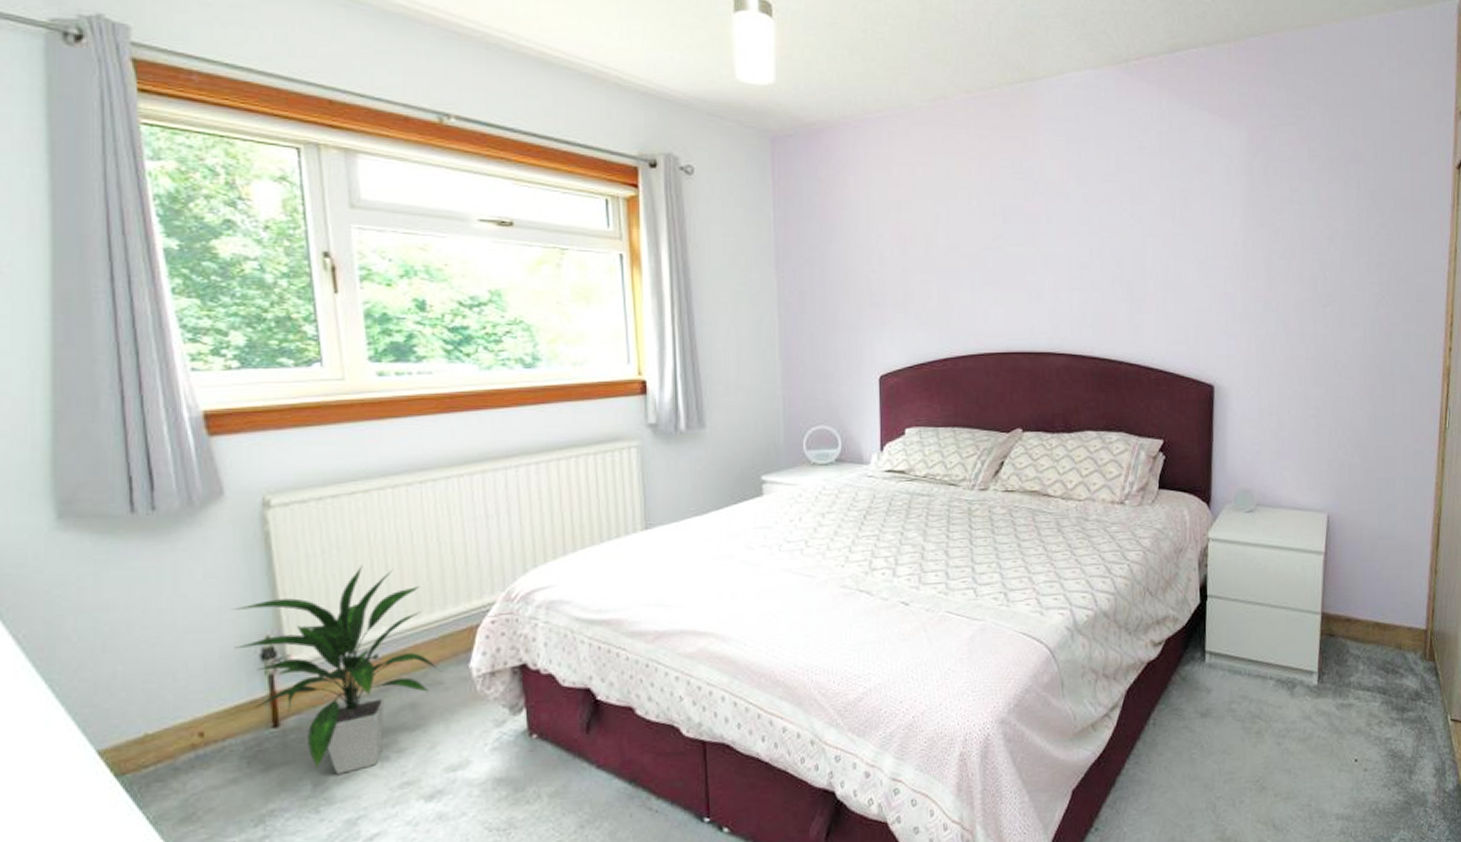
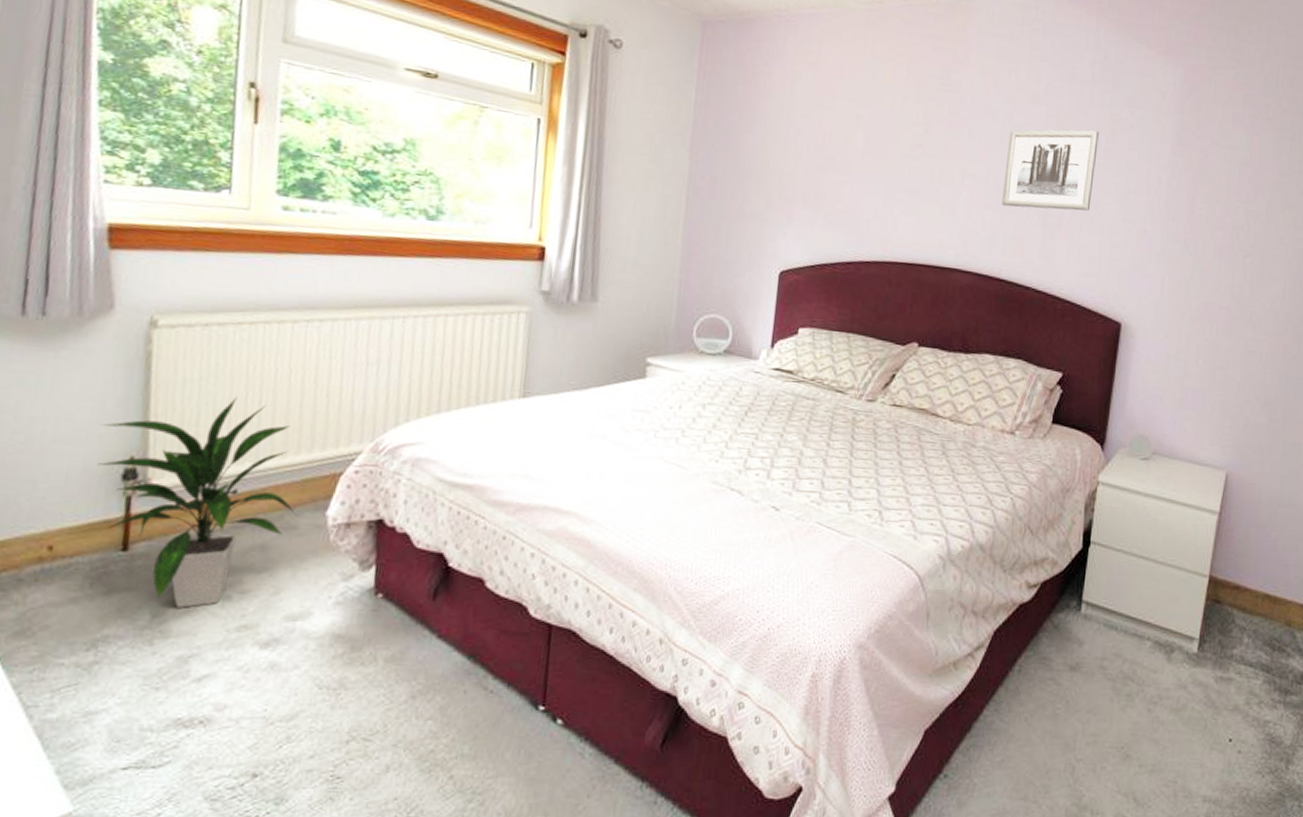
wall art: none [1086,201,1173,286] -> present [1002,130,1099,211]

